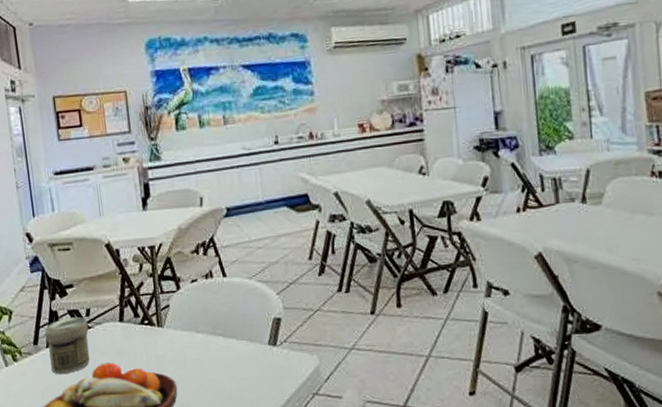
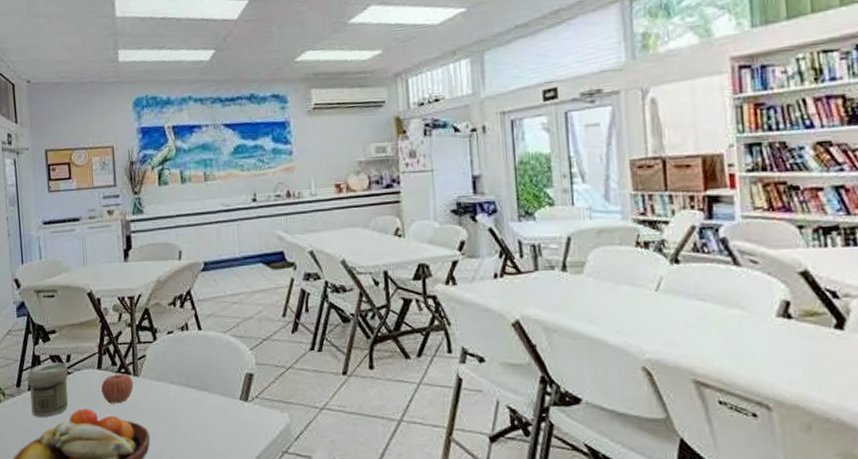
apple: none [124,325,158,356] -> present [101,373,134,404]

